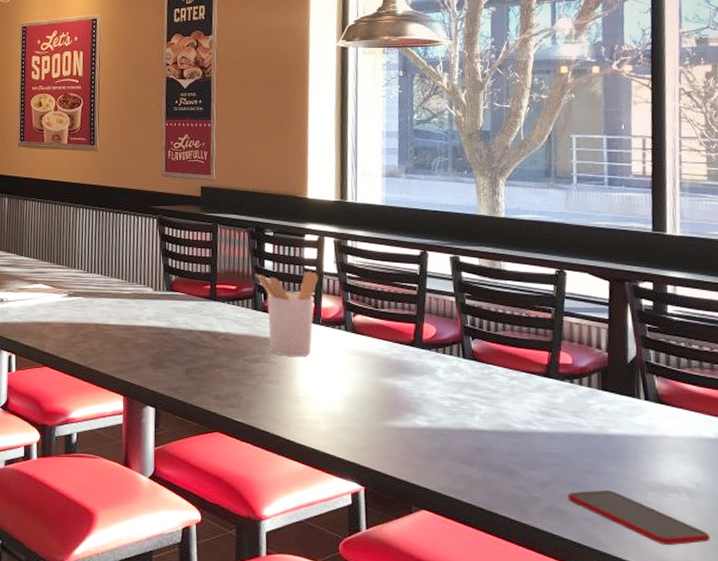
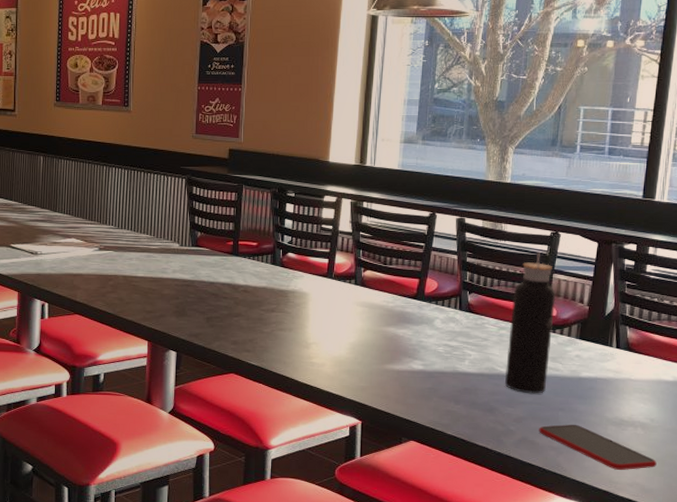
utensil holder: present [254,271,319,356] -> none [275,230,334,307]
water bottle: none [521,292,571,454] -> present [504,251,555,394]

